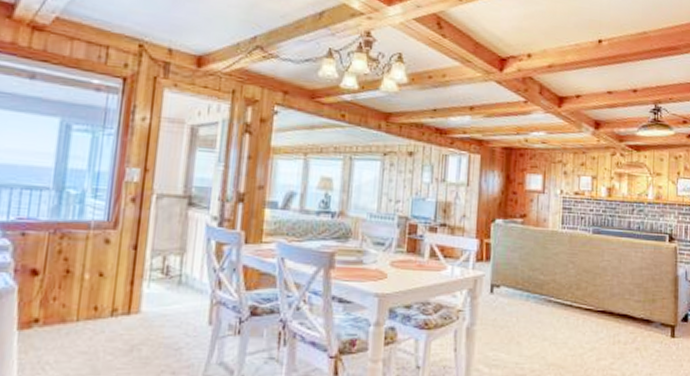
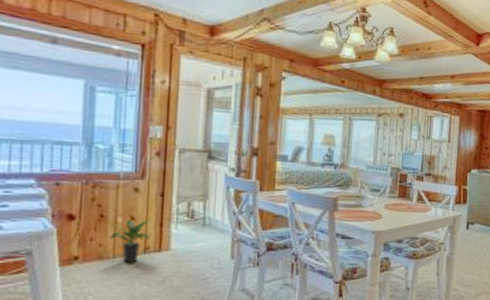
potted plant: none [71,275,121,328] -> present [107,218,152,263]

